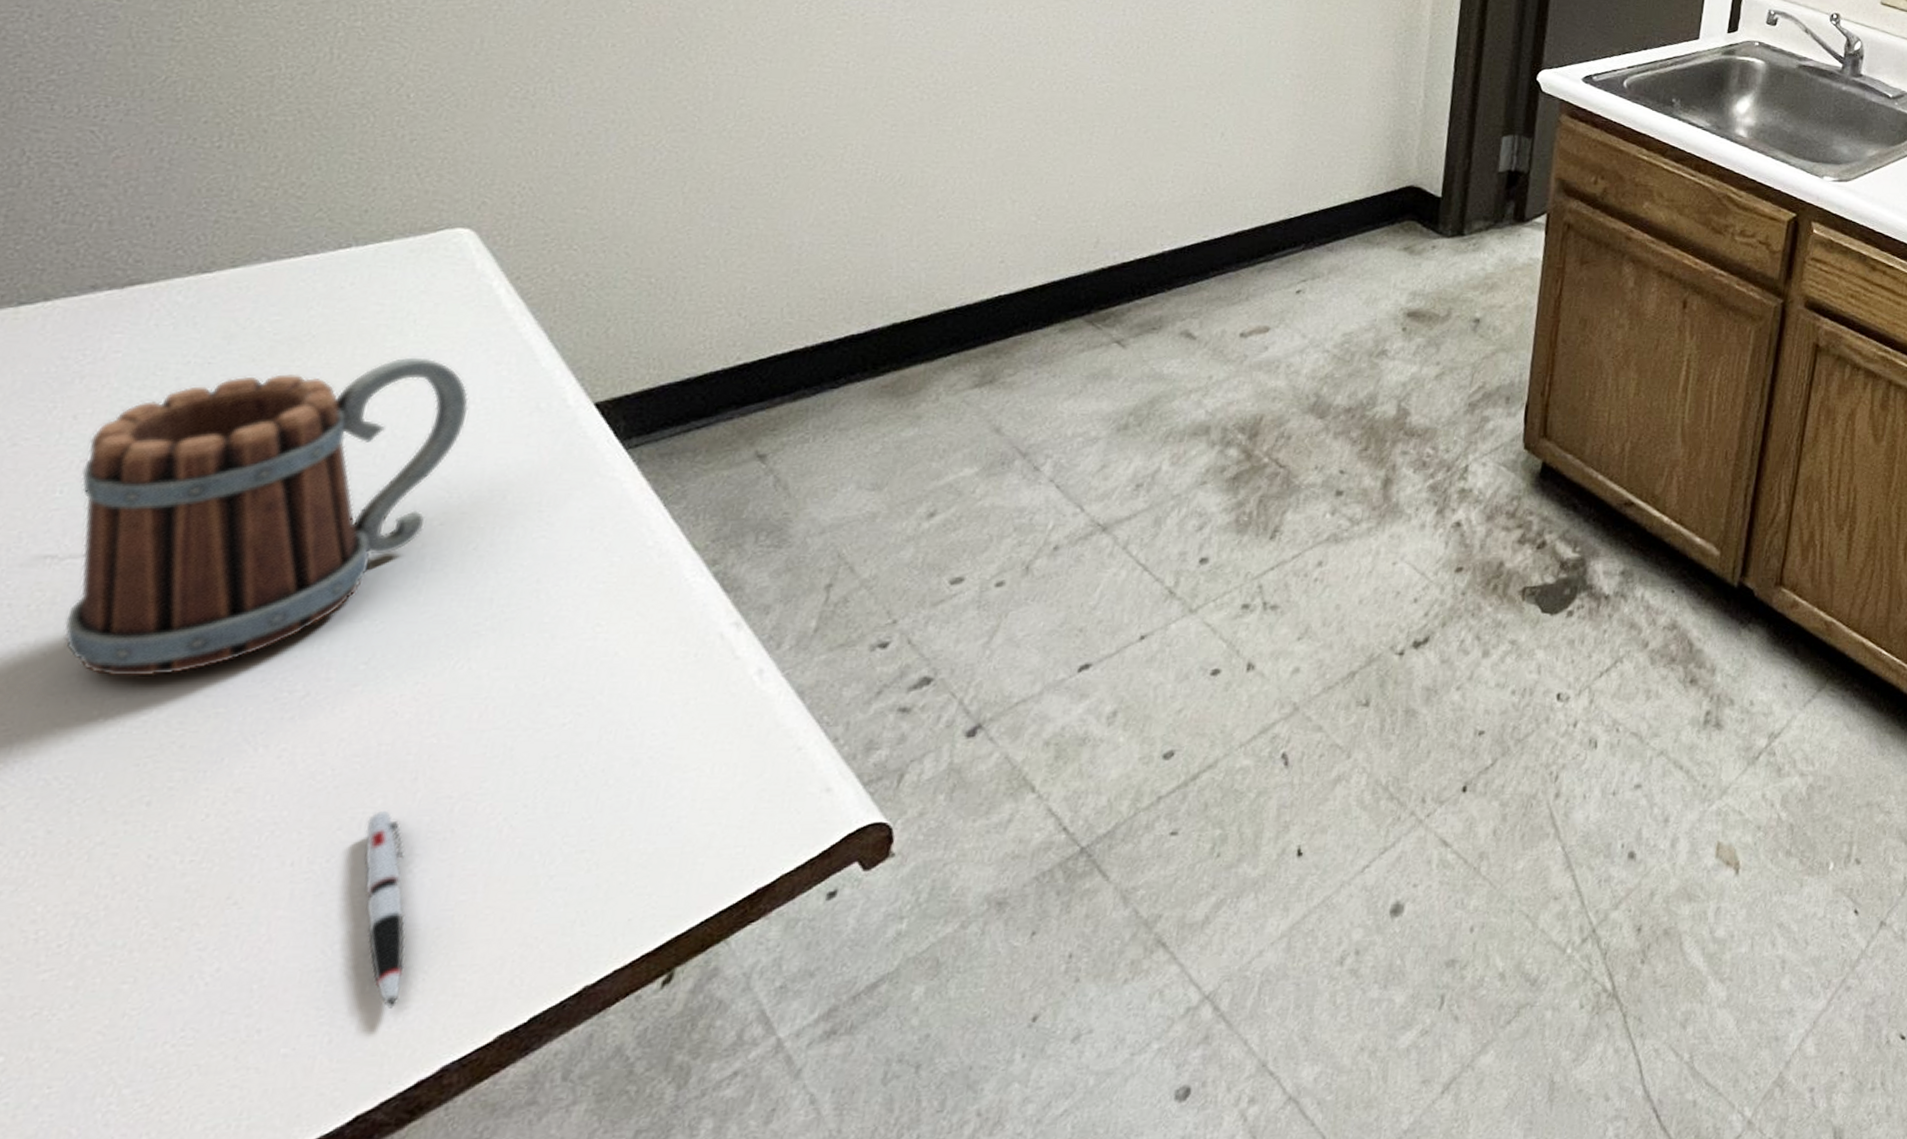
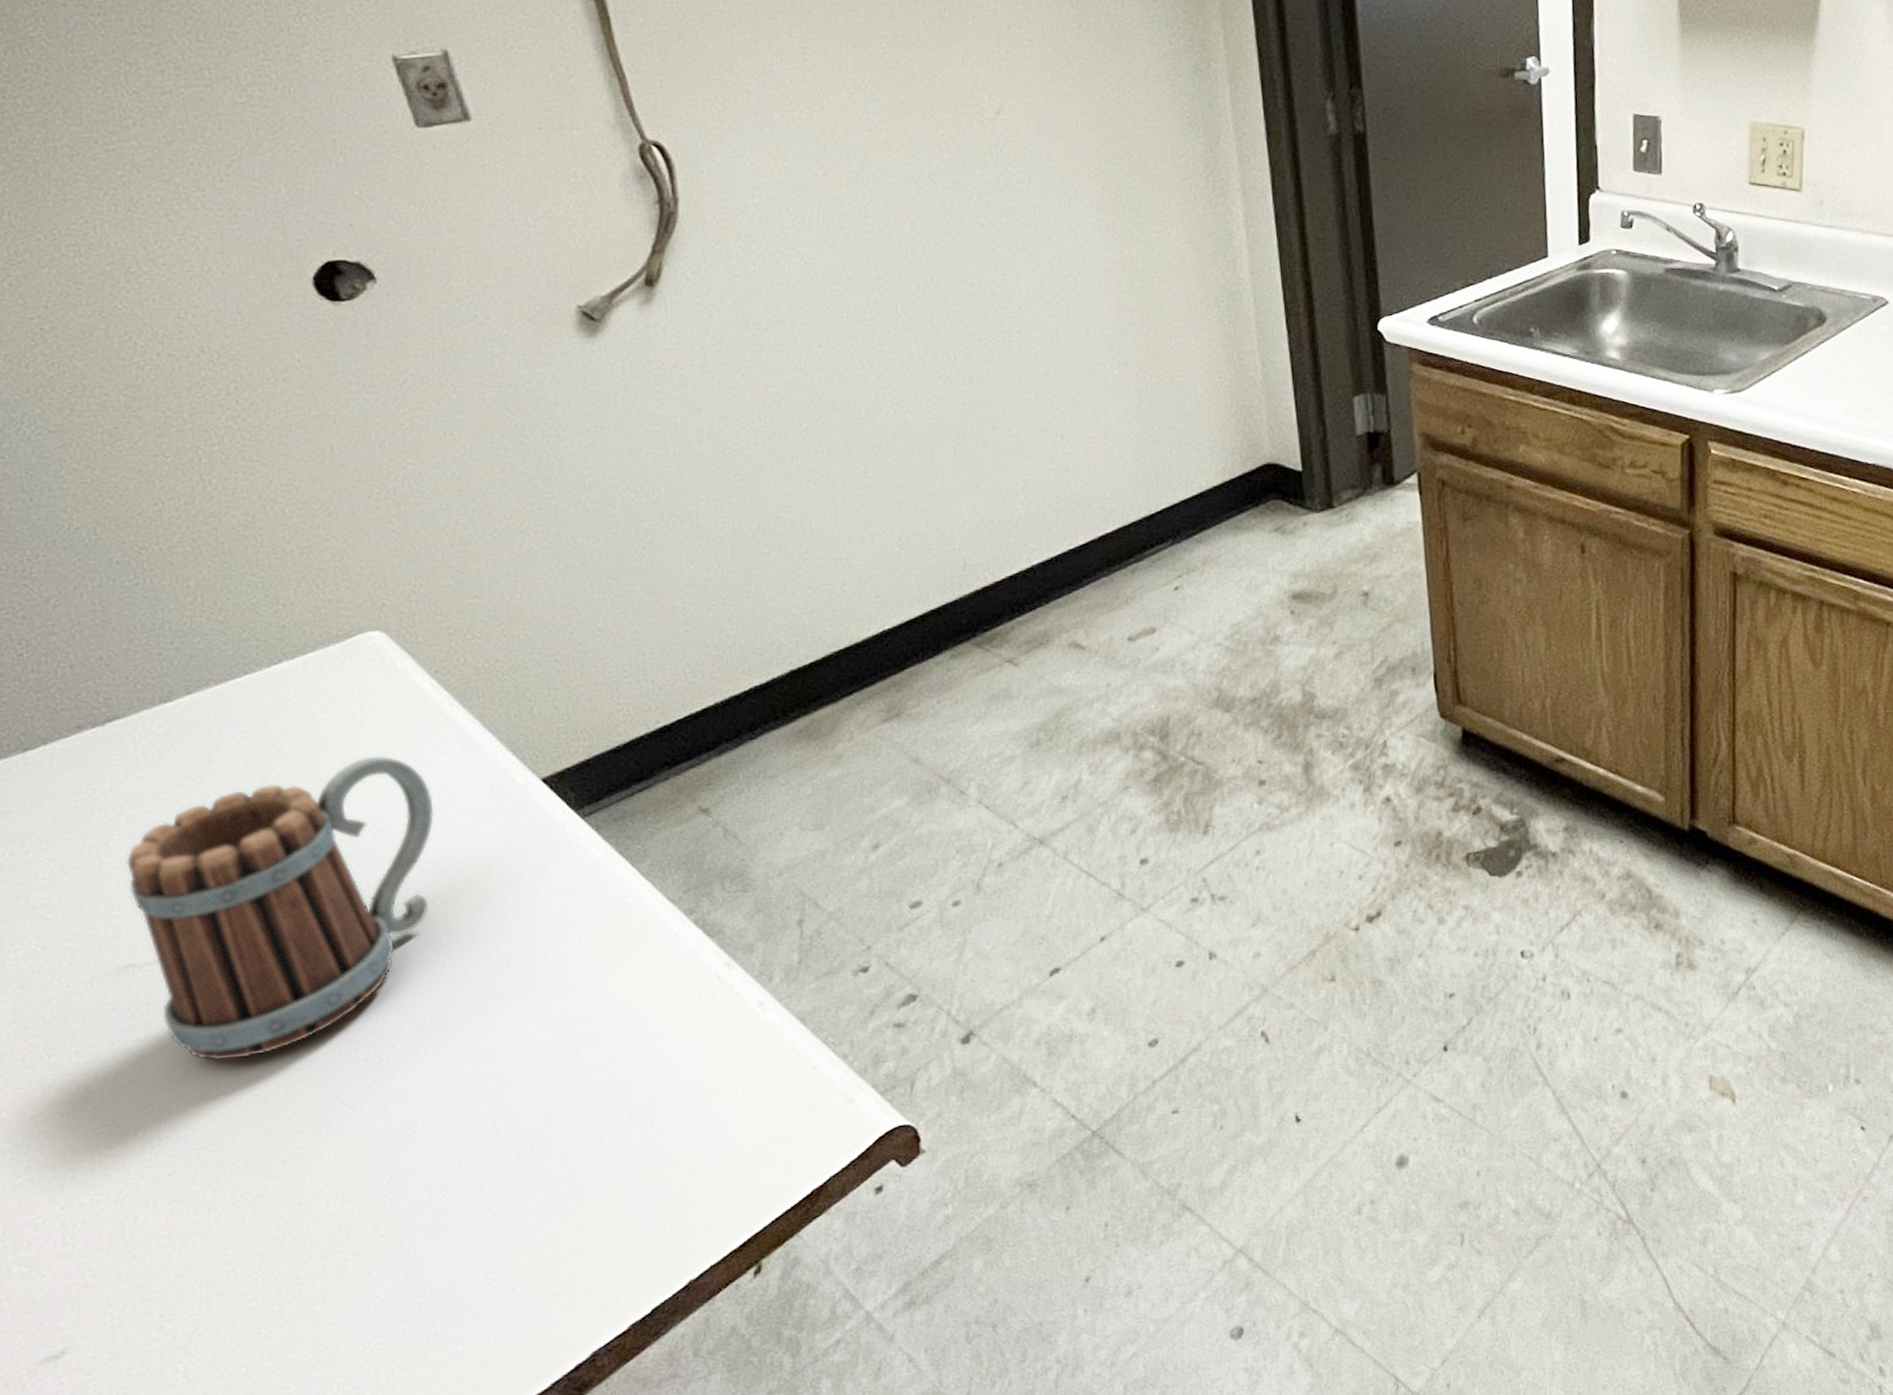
pen: present [364,810,406,1008] -> none [465,1150,540,1310]

